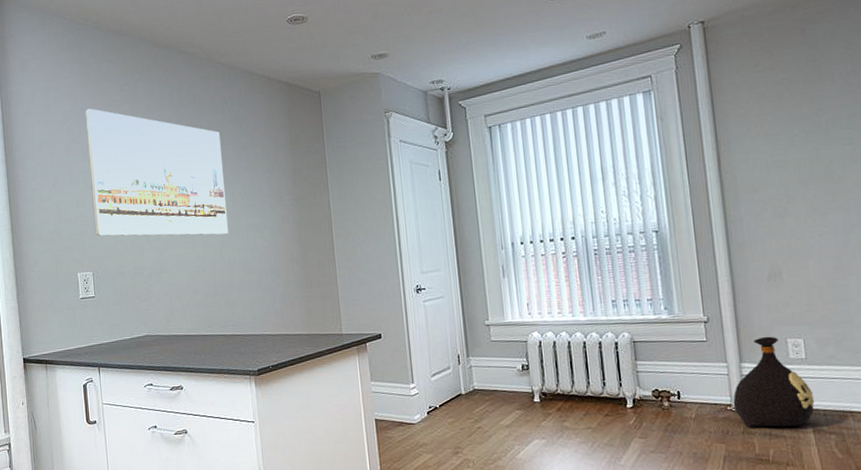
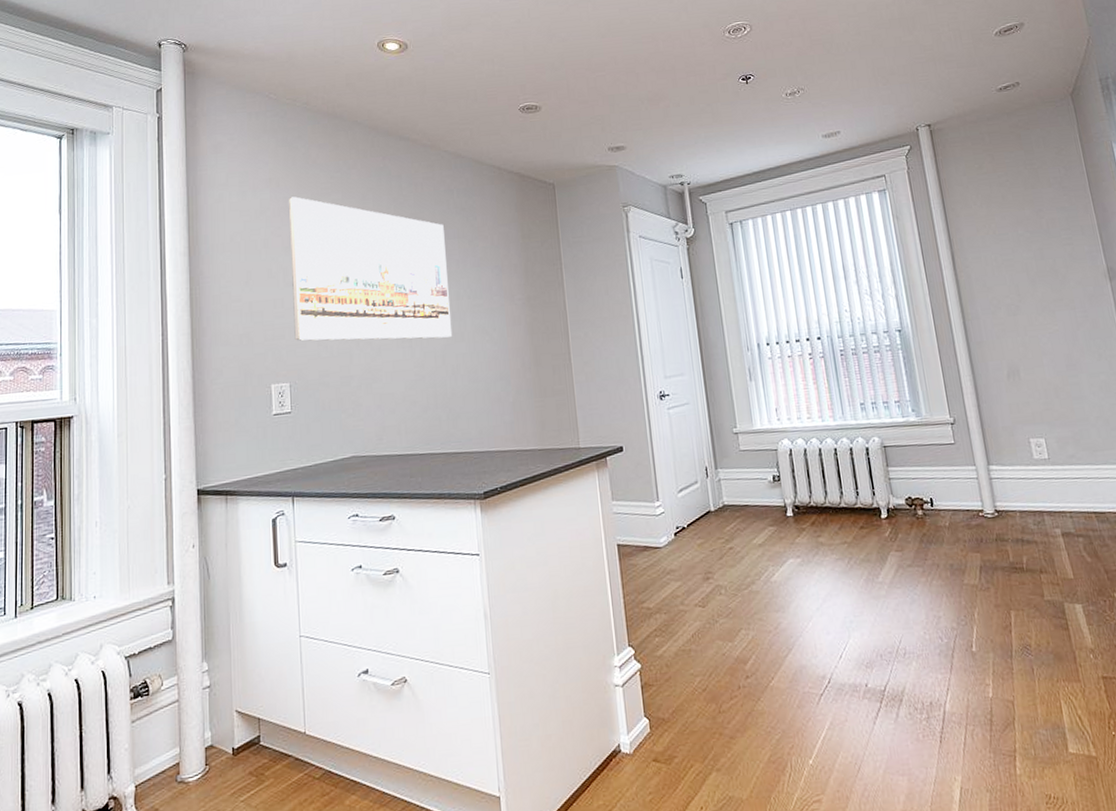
bag: present [733,336,815,428] -> none [984,436,1061,535]

